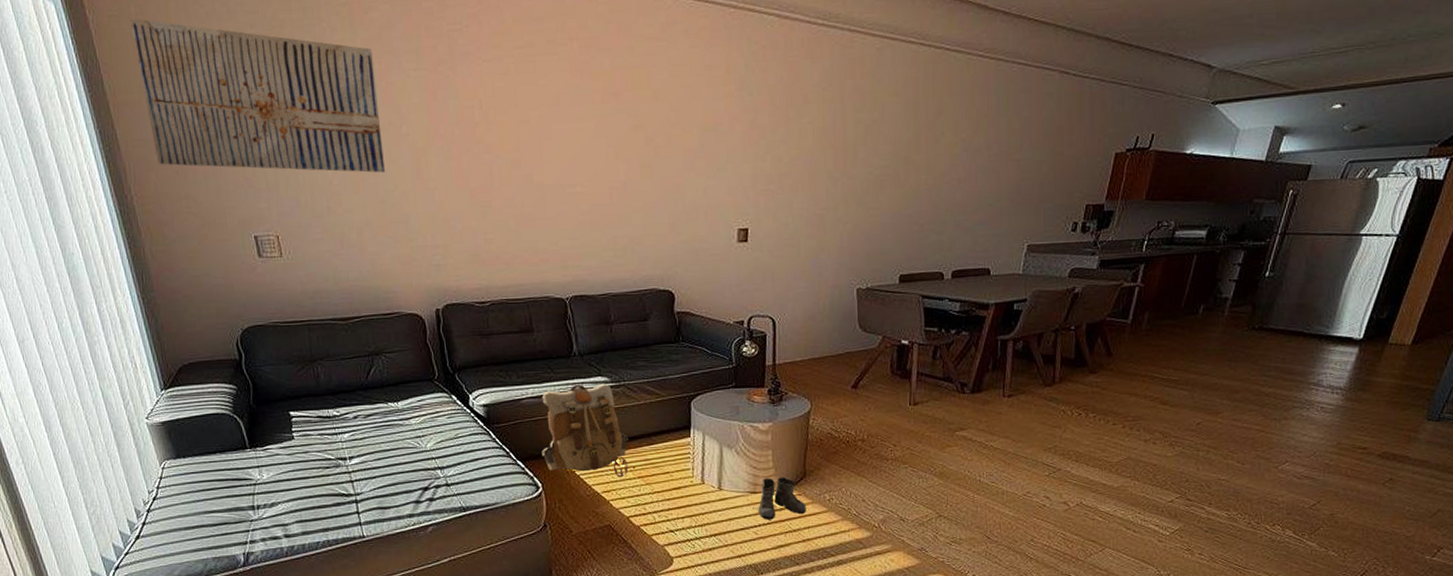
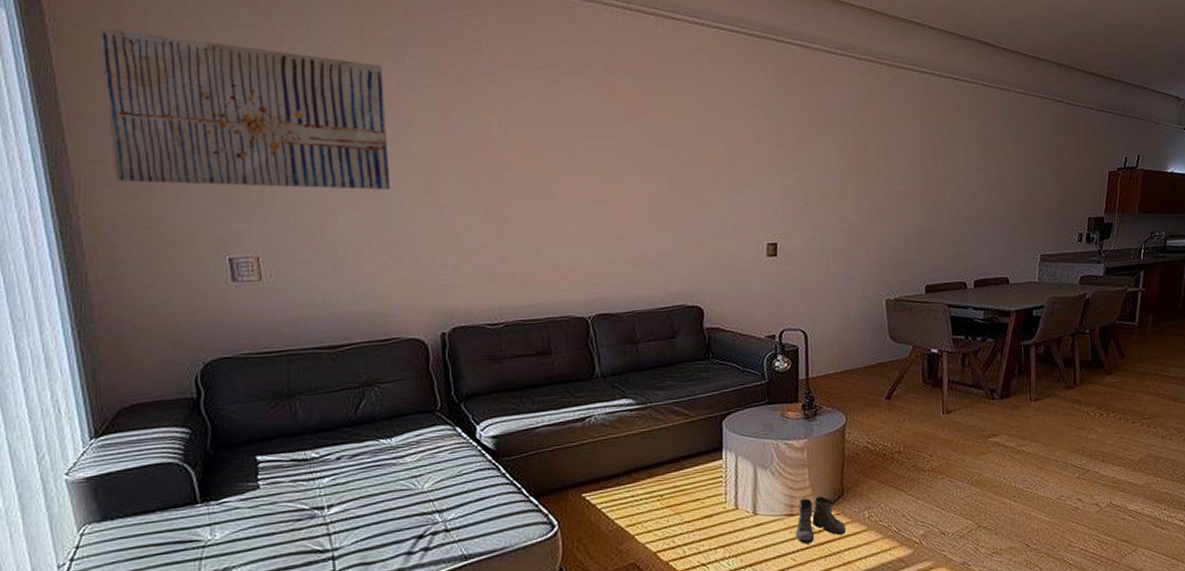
backpack: present [541,383,628,478] -> none [558,405,656,509]

